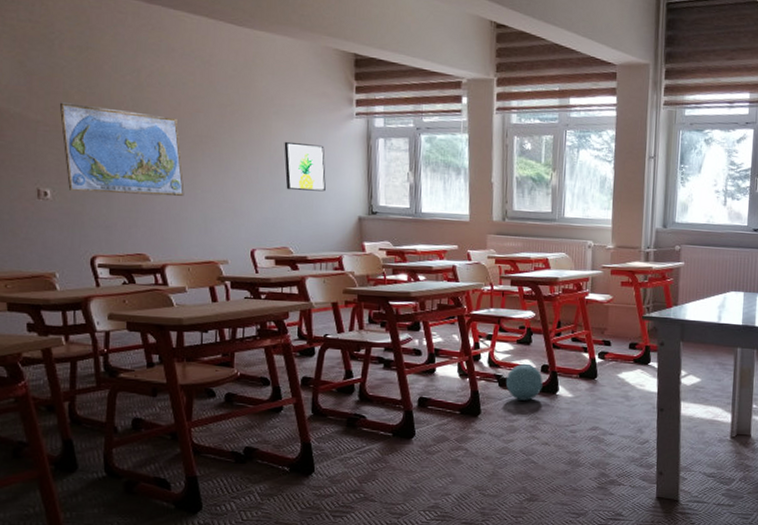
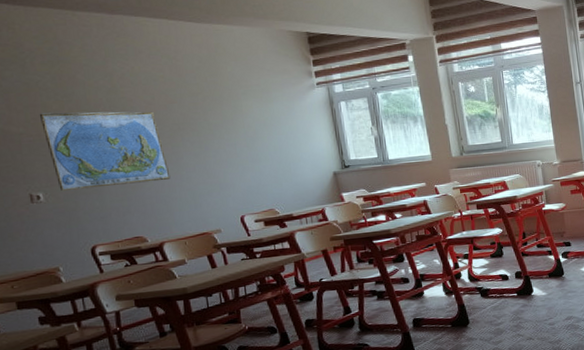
wall art: present [284,141,326,192] -> none [256,115,300,159]
ball: present [505,363,543,401] -> none [486,273,519,306]

